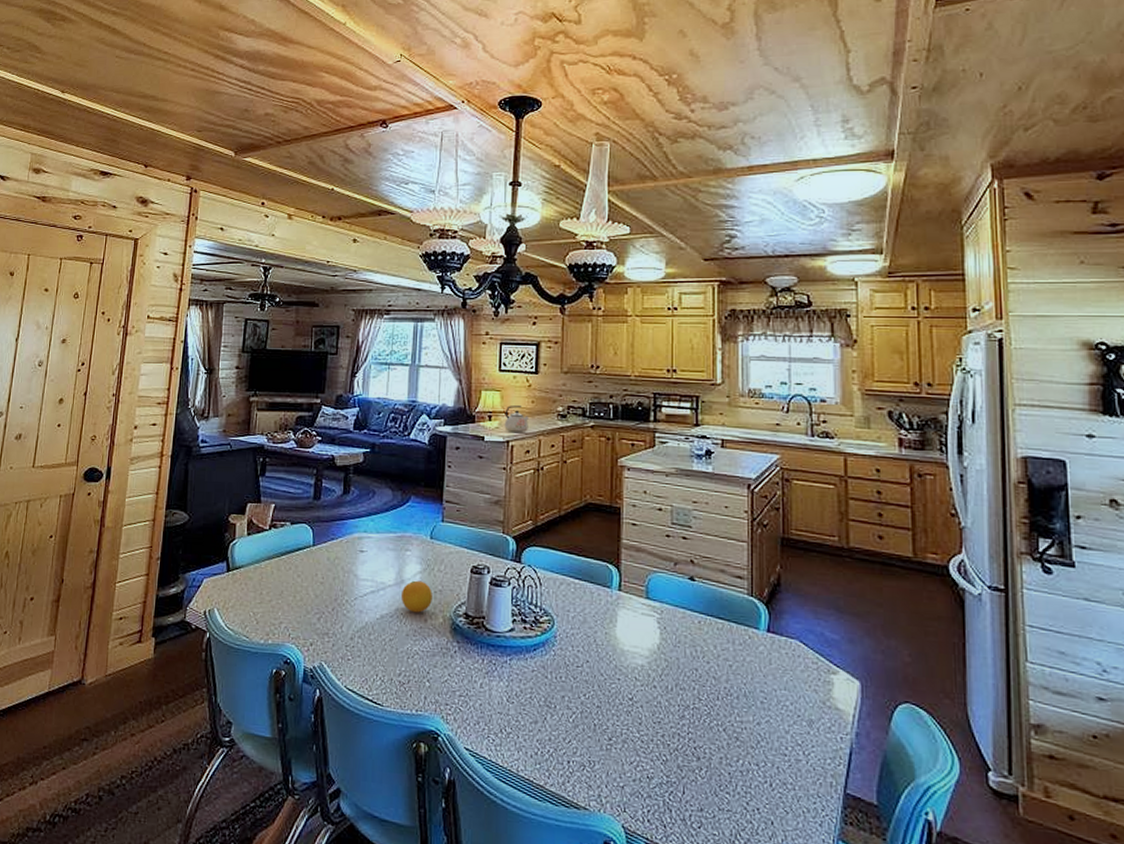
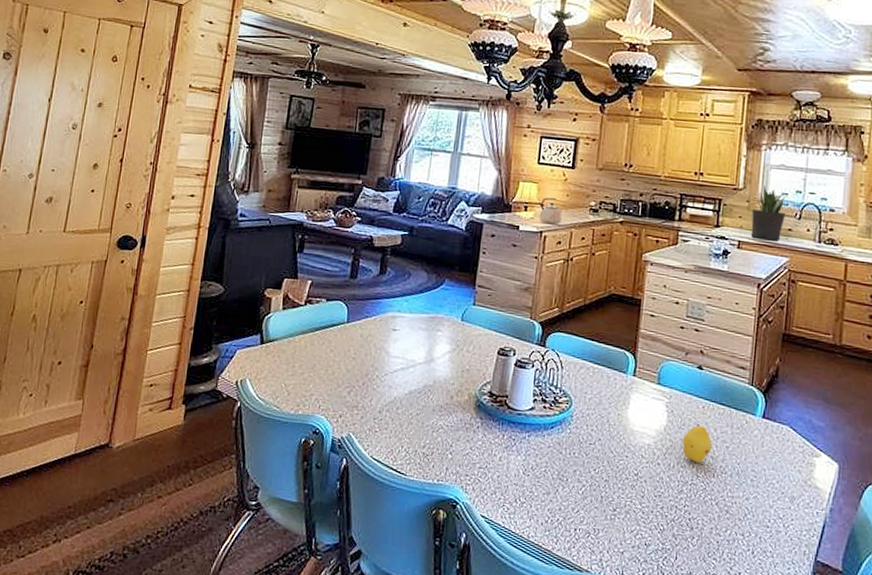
fruit: present [400,580,432,613] -> none [429,359,460,390]
fruit: none [680,641,714,684] -> present [682,424,713,463]
planter: none [734,378,771,439] -> present [750,184,787,243]

